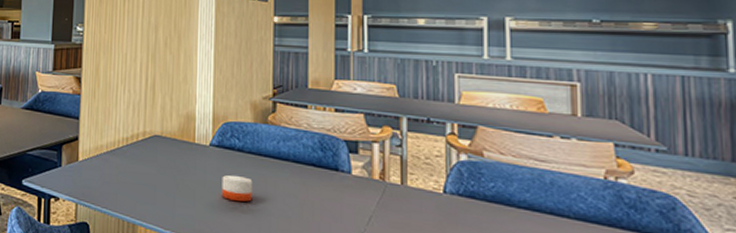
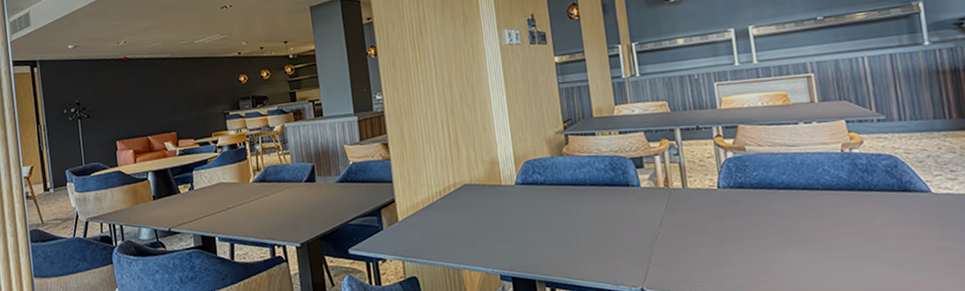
candle: present [221,175,253,202] -> none [530,206,560,230]

